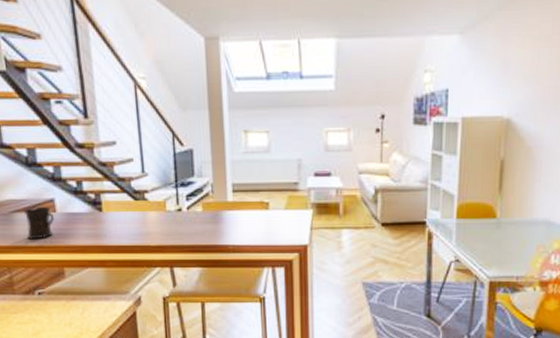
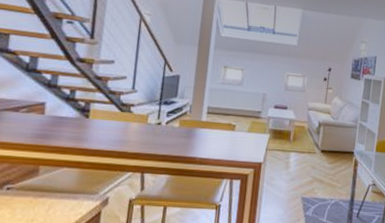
mug: present [23,206,55,240] -> none [10,108,42,138]

